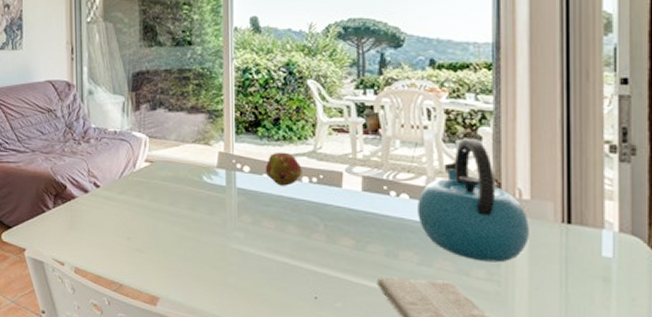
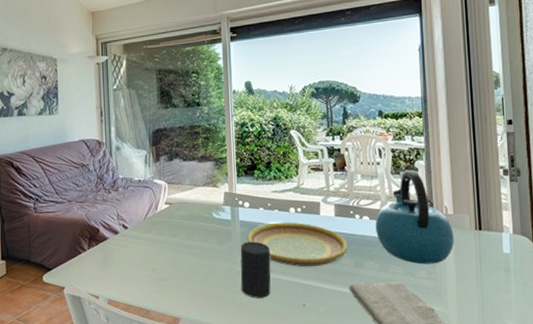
cup: none [235,214,275,284] -> present [240,241,271,298]
plate: none [246,193,378,252] -> present [247,222,348,267]
fruit: present [265,152,302,186] -> none [261,189,290,217]

